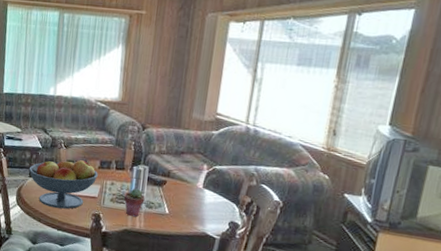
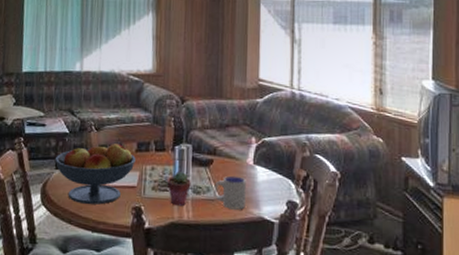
cup: none [164,195,195,225] -> present [214,175,246,210]

